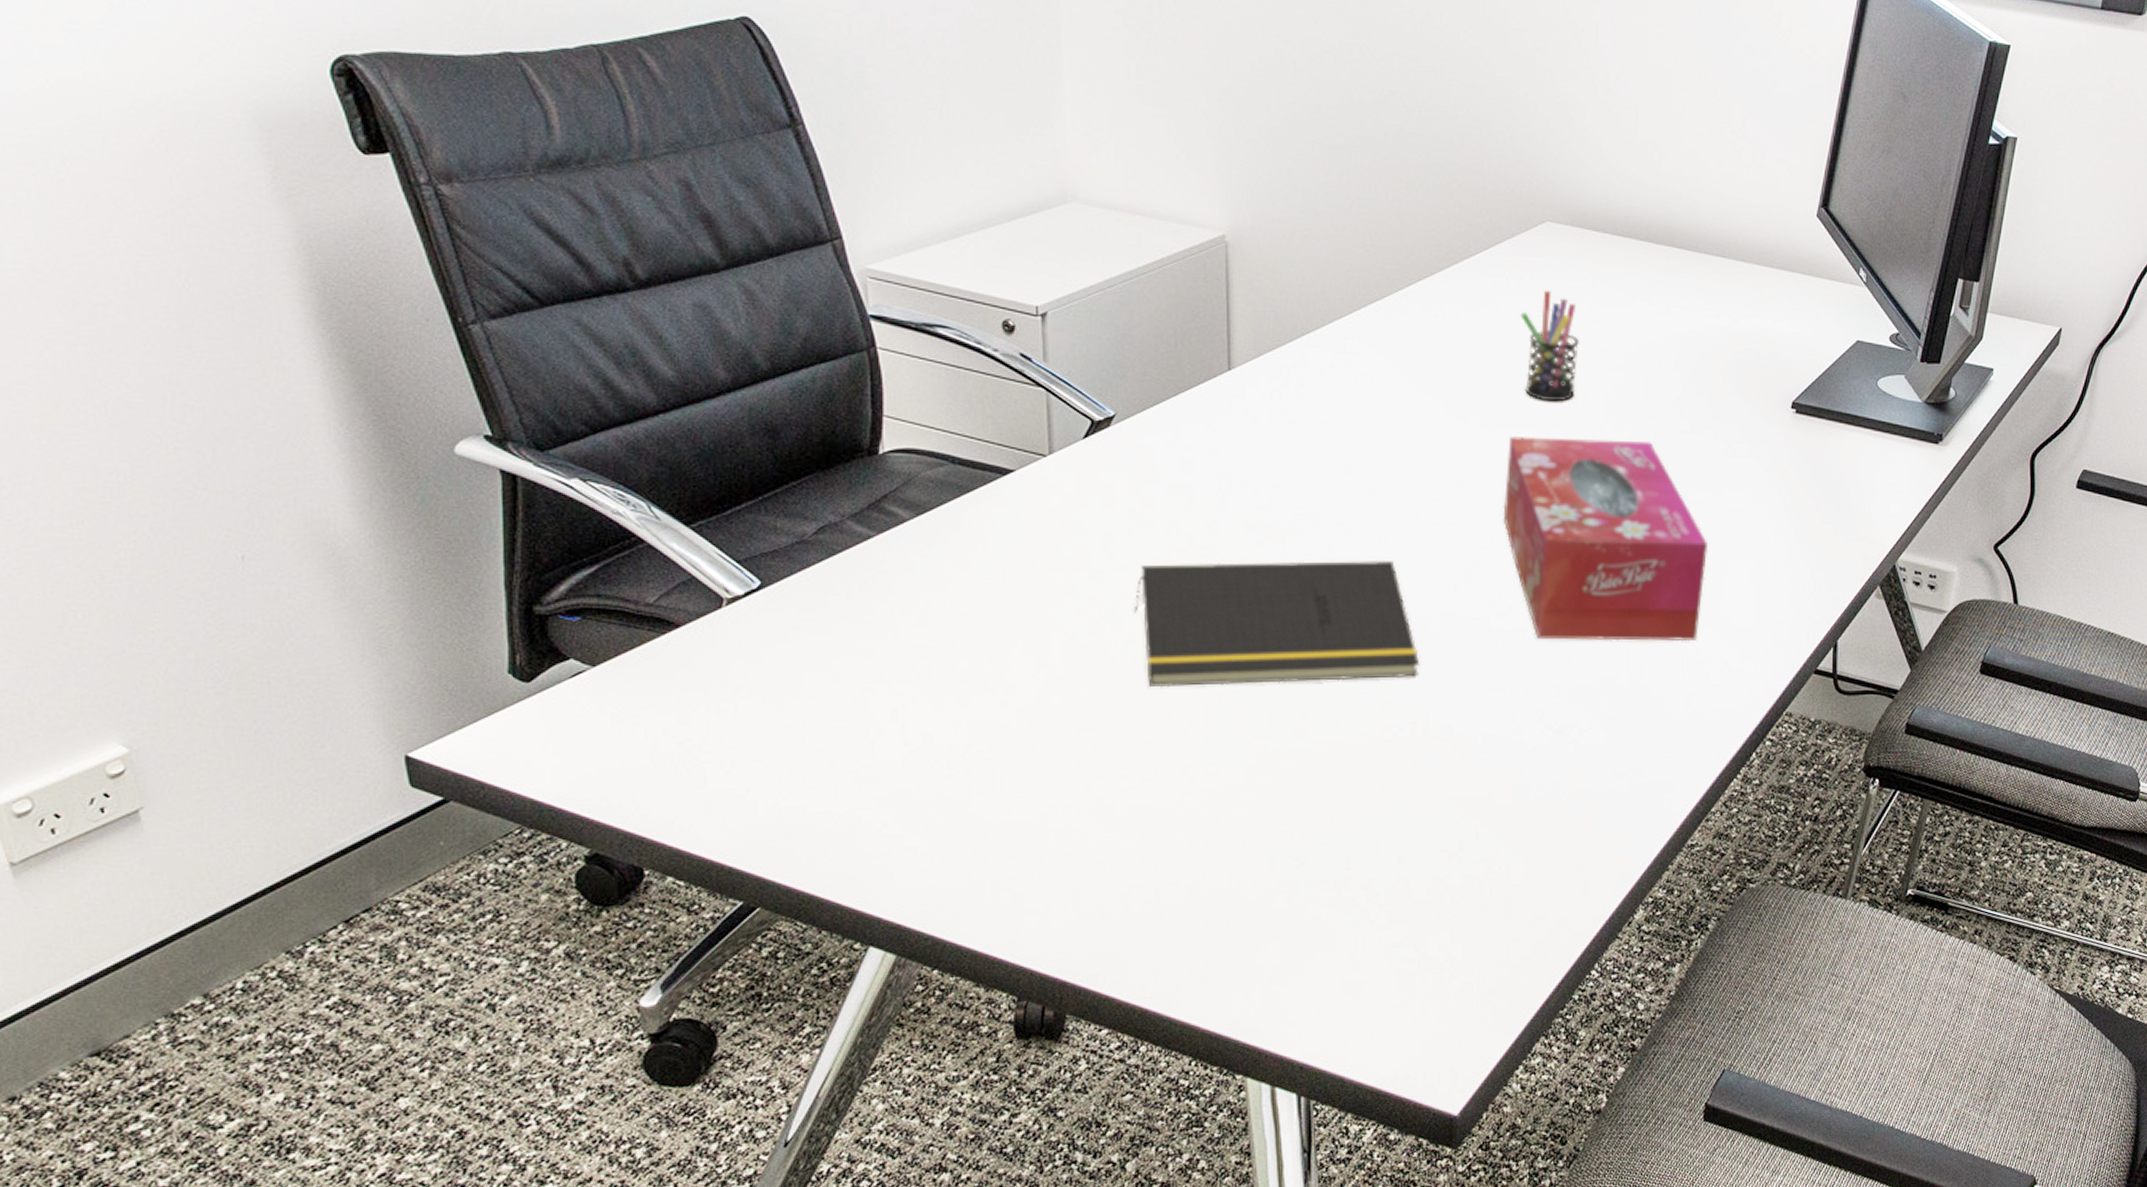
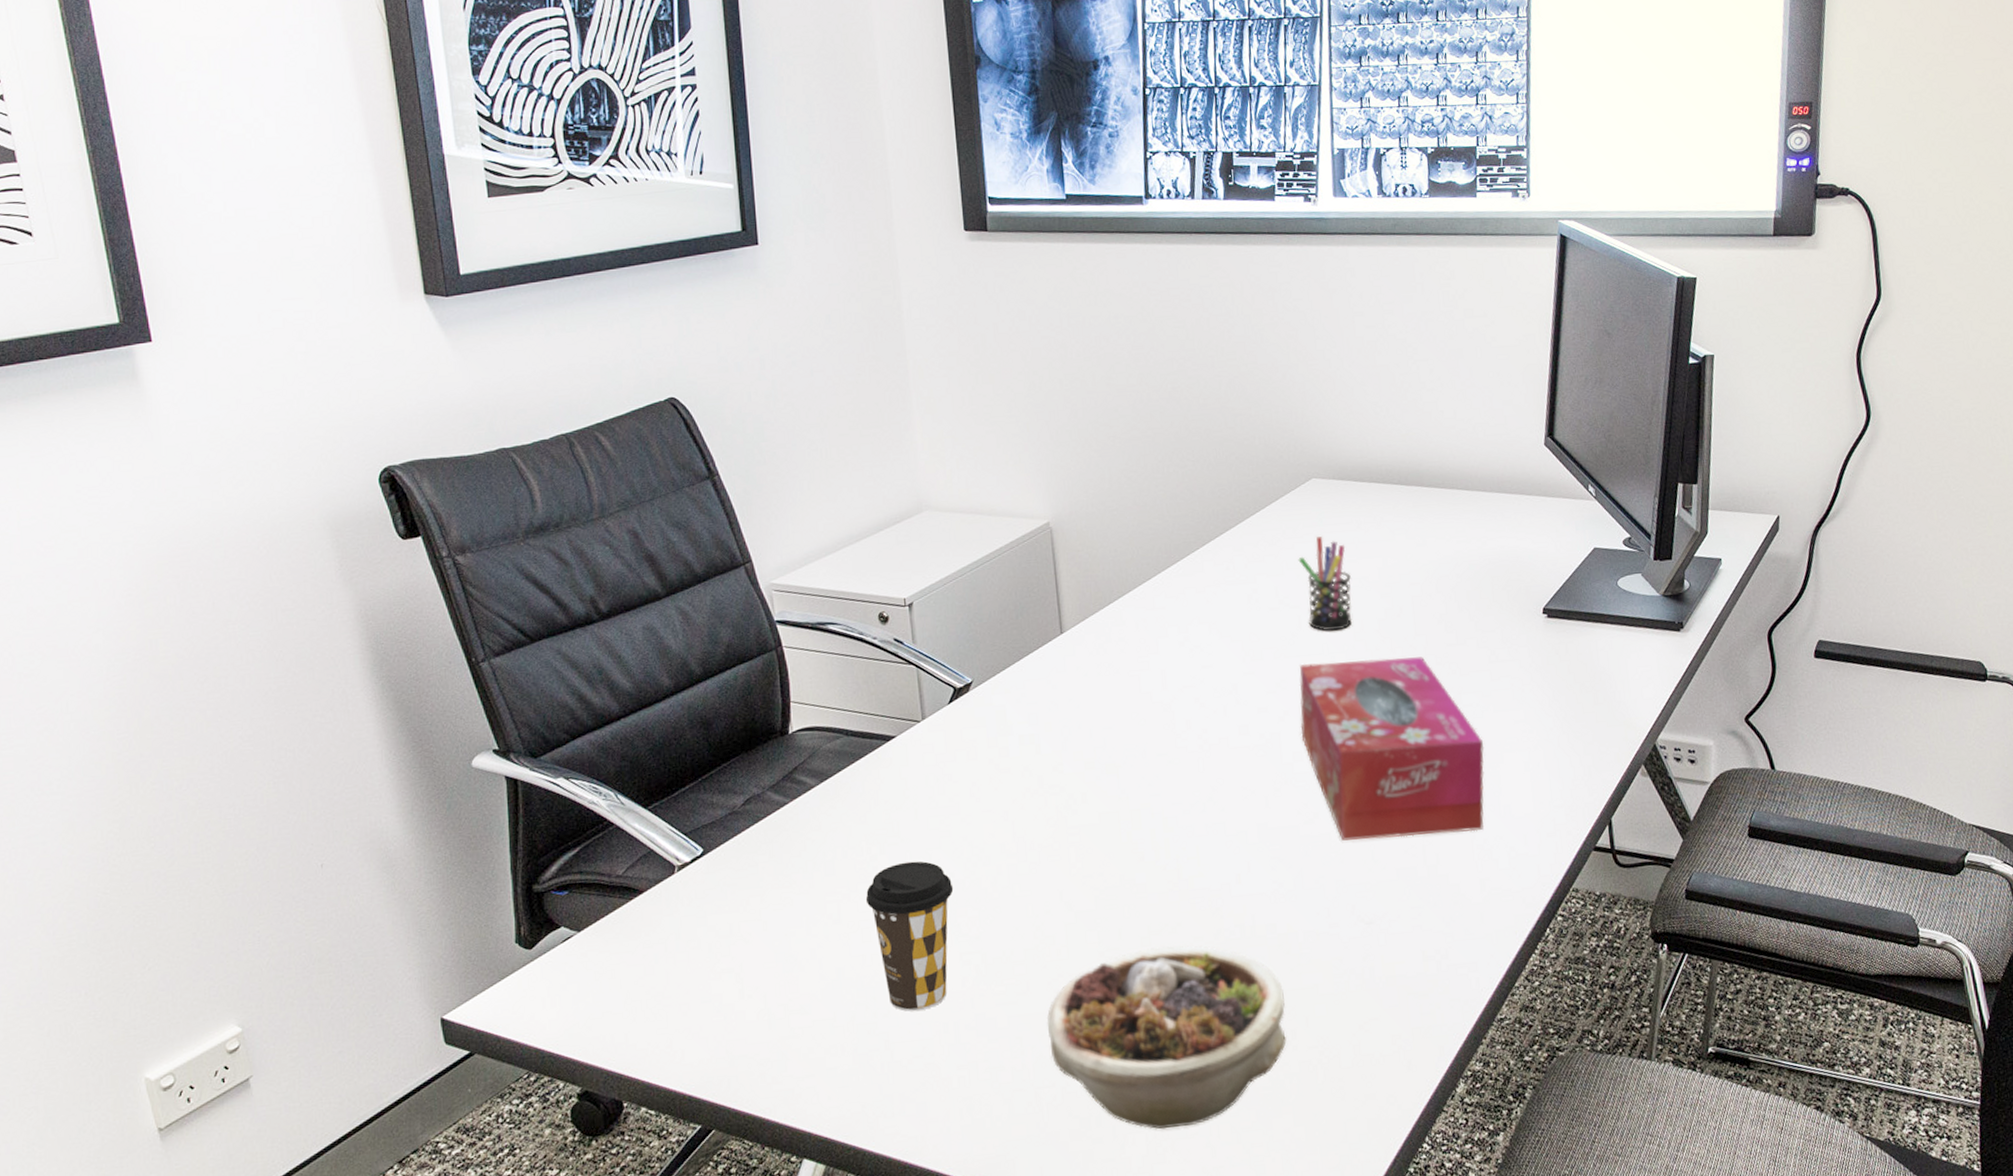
coffee cup: none [964,618,1074,791] -> present [865,861,954,1012]
notepad: present [1133,559,1420,688] -> none [999,783,1243,912]
succulent planter: none [1175,739,1455,939] -> present [1046,945,1287,1130]

